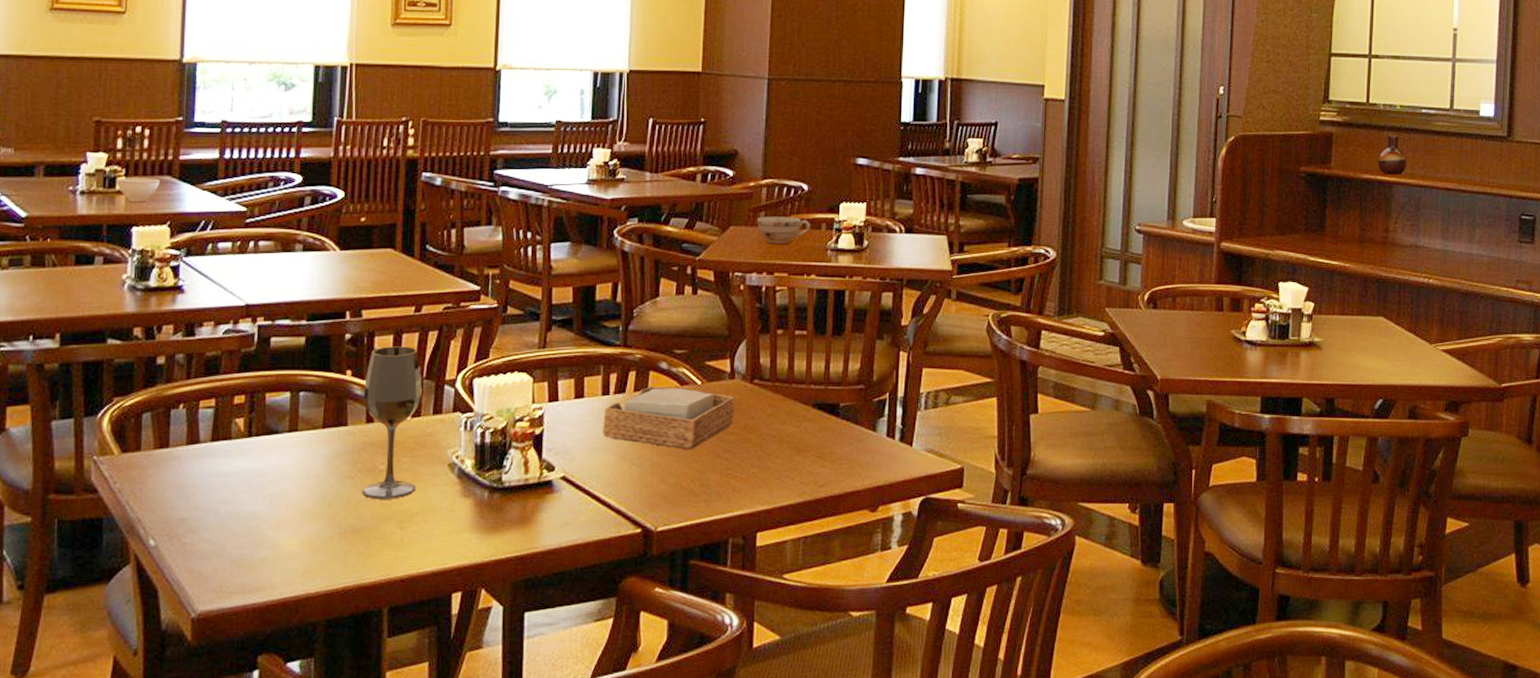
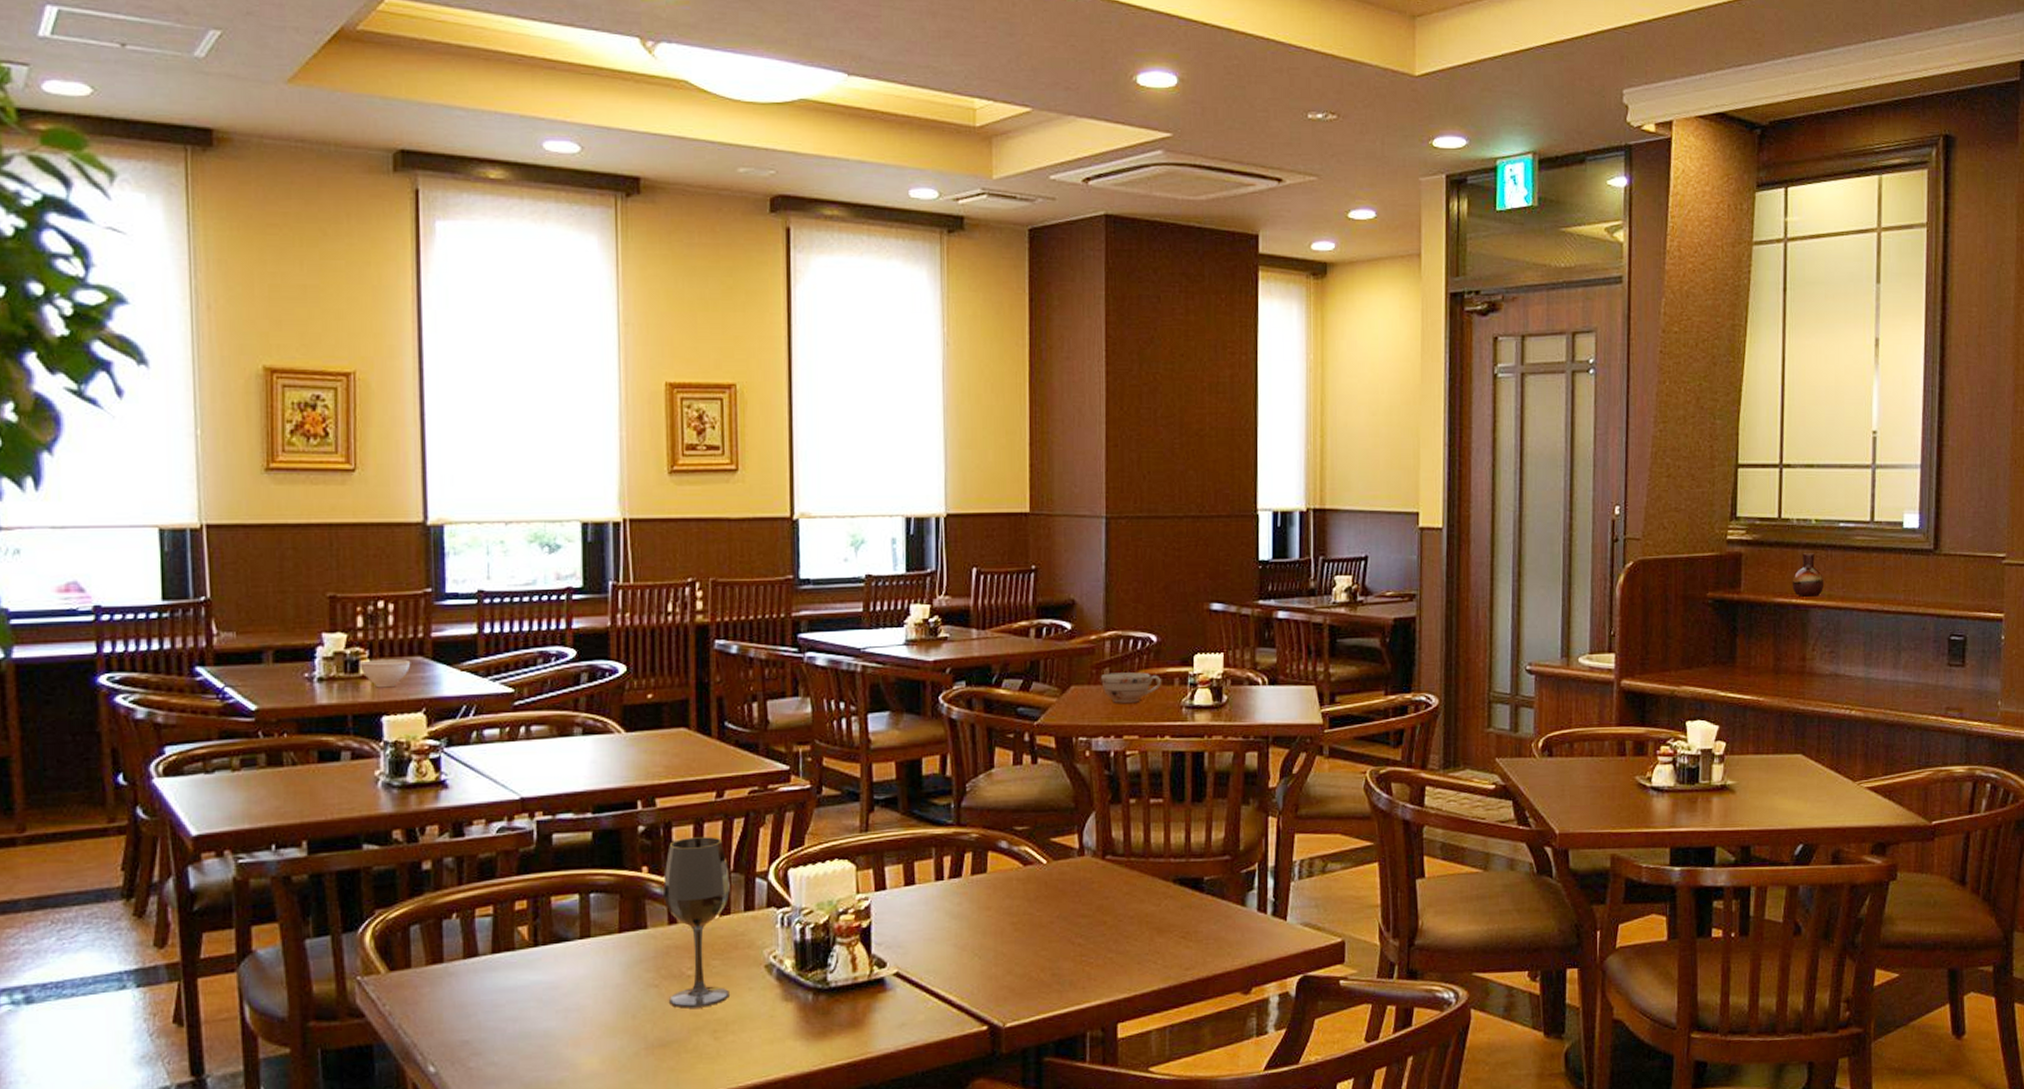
napkin holder: present [603,385,735,450] -> none [938,867,1087,937]

